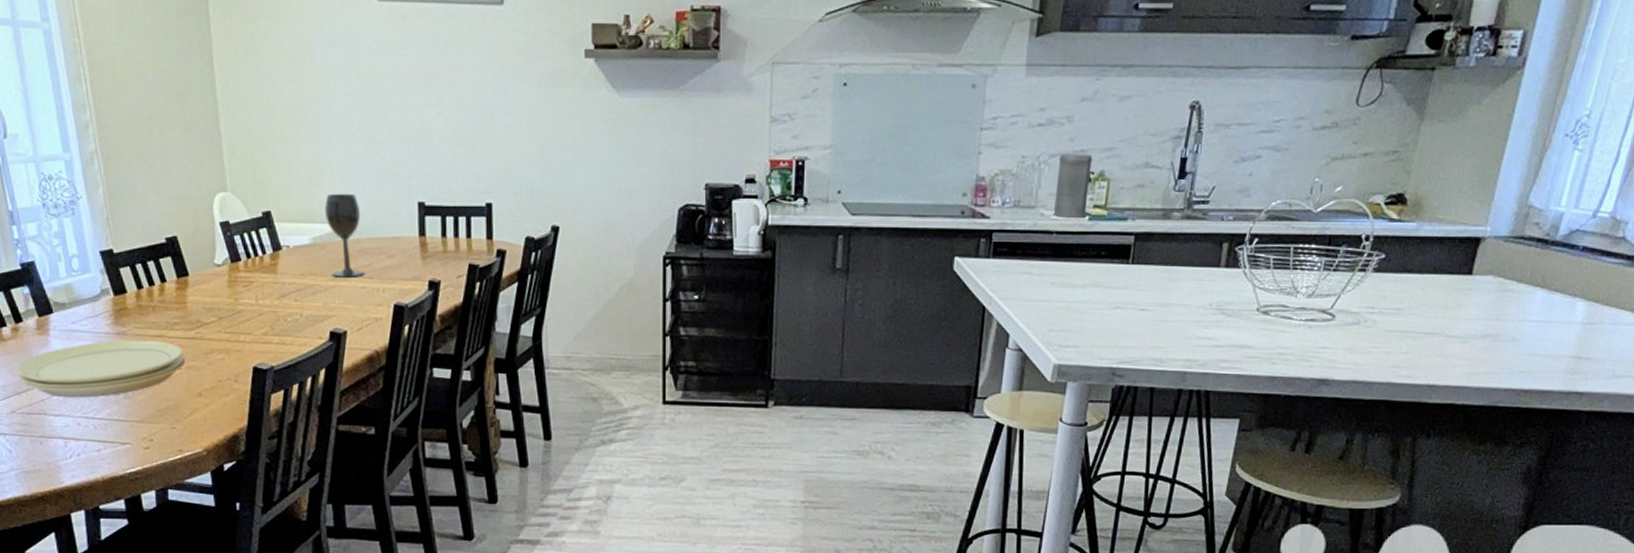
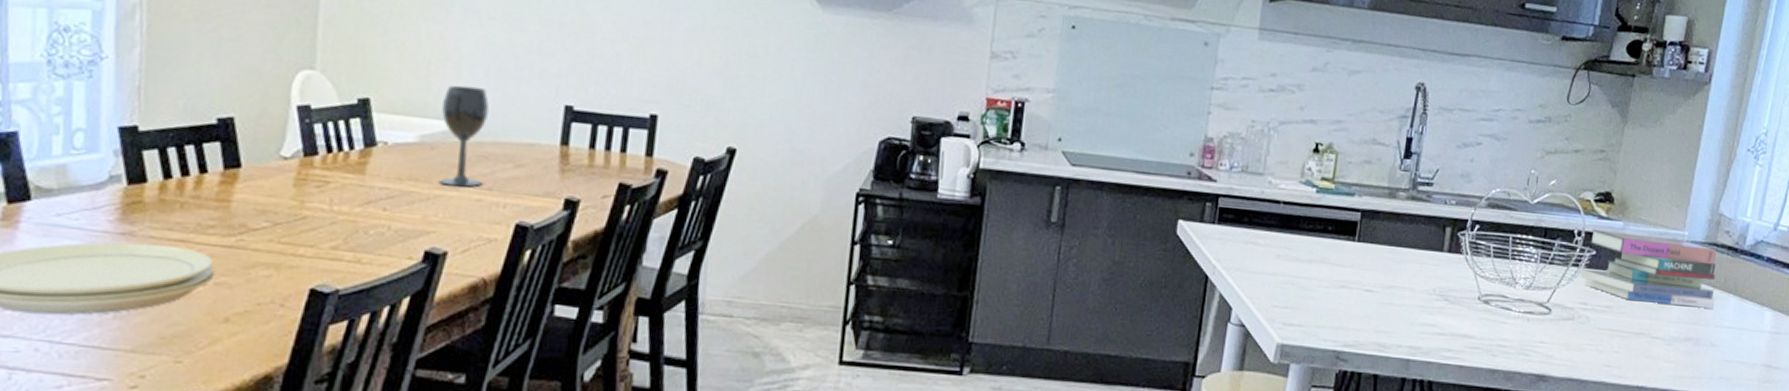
canister: present [1053,153,1093,218] -> none [1281,121,1322,190]
books: none [1367,232,1524,303] -> present [1580,228,1717,309]

